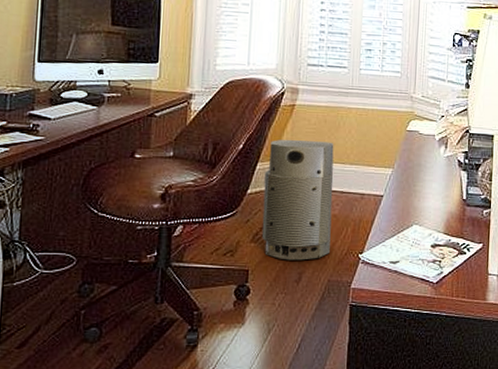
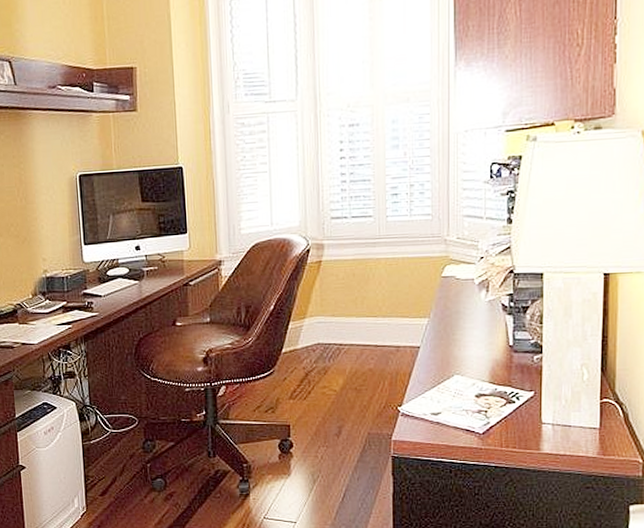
air purifier: present [261,140,334,261] -> none [297,296,368,415]

